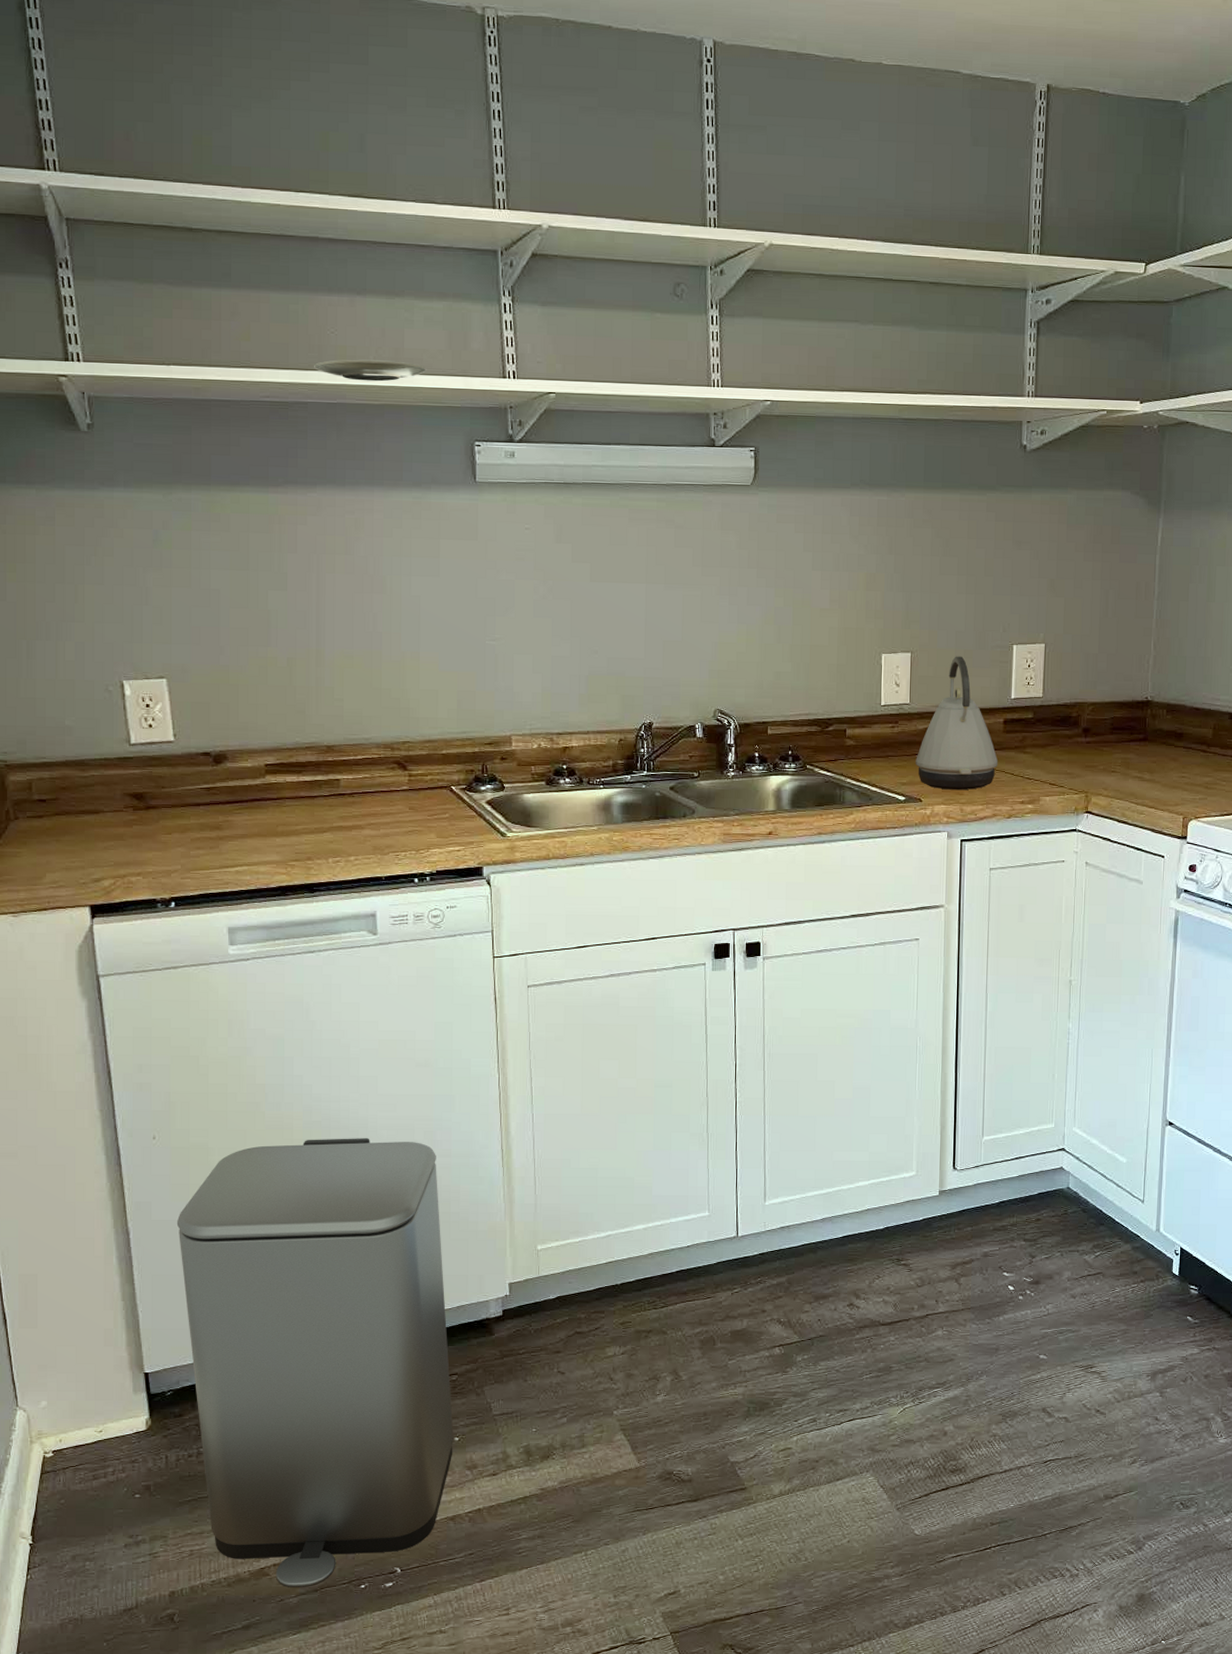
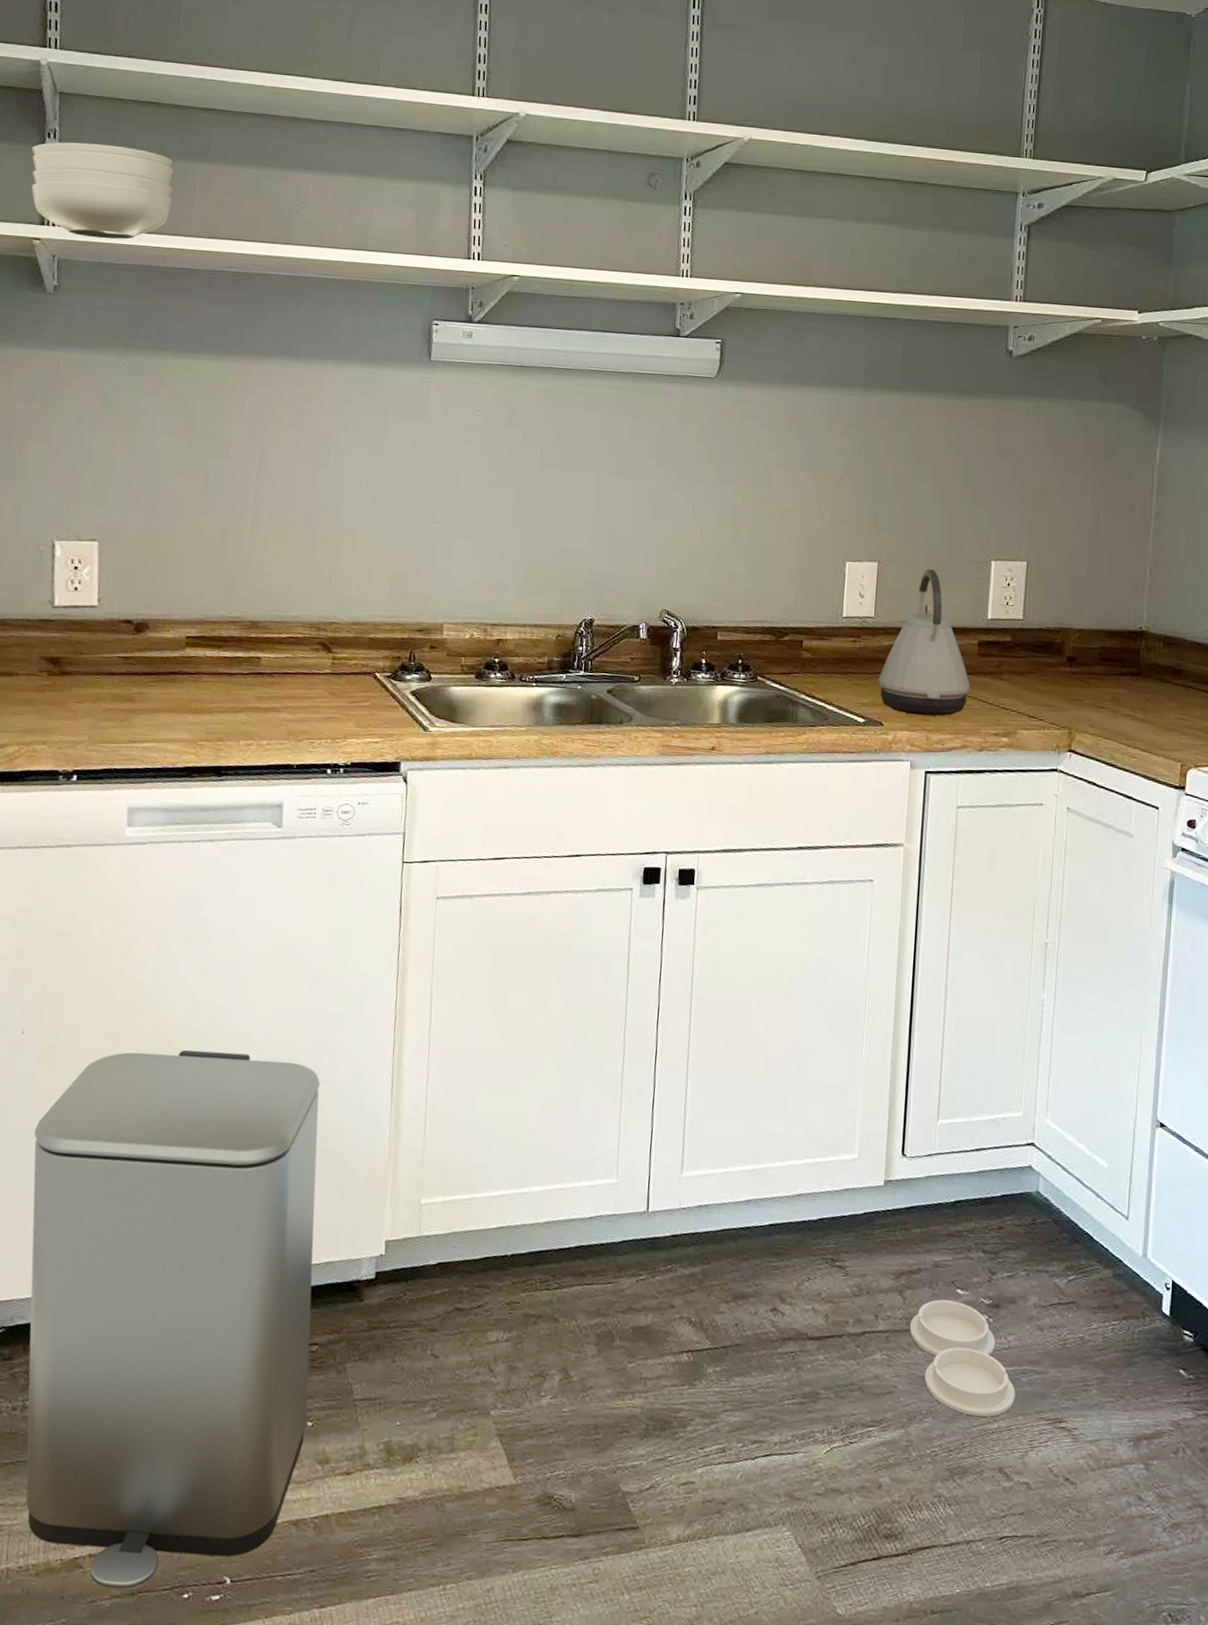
bowl: none [44,271,199,373] -> present [30,142,175,240]
plate: present [314,359,427,382] -> none [280,234,392,258]
pet bowl: none [965,1282,1054,1371] -> present [909,1299,1016,1418]

